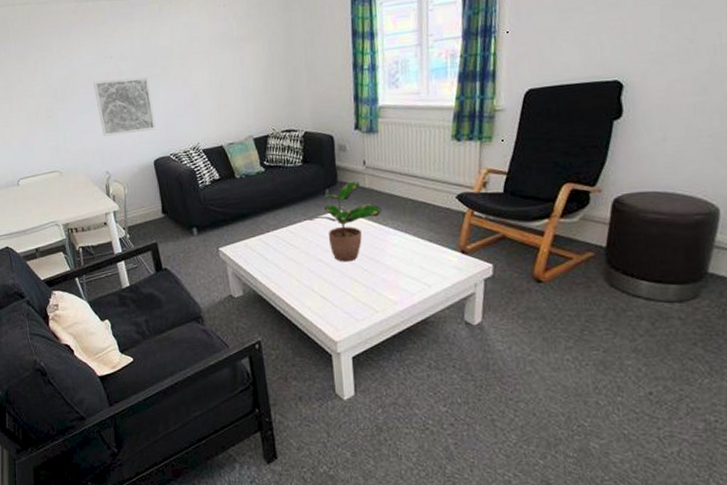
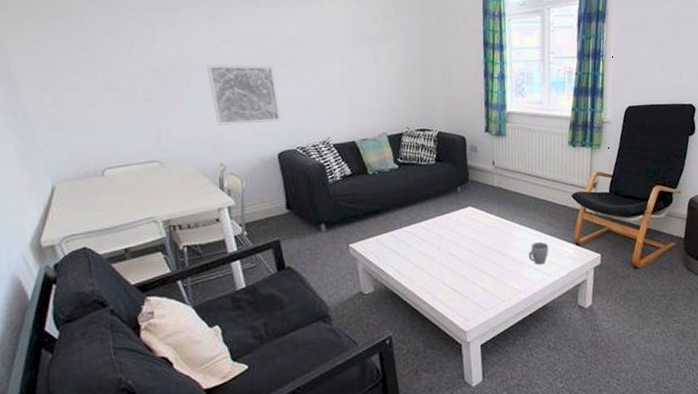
potted plant: present [307,181,382,262] -> none [439,180,509,256]
mug: none [404,248,429,274] -> present [528,241,549,265]

